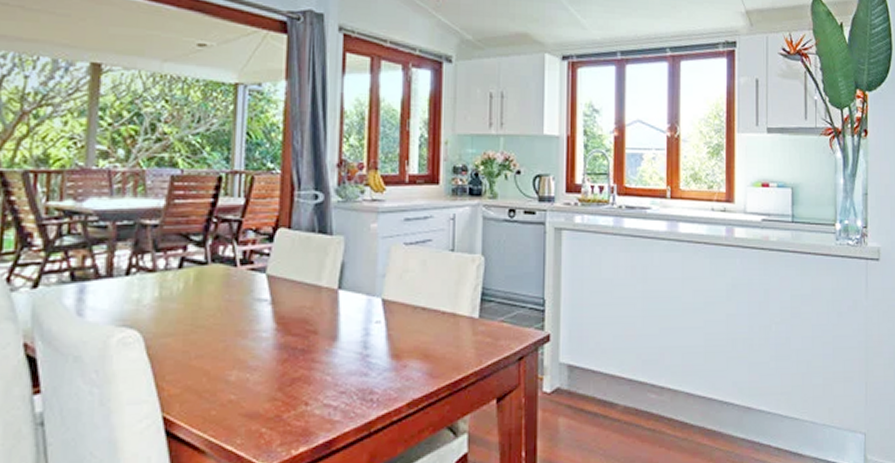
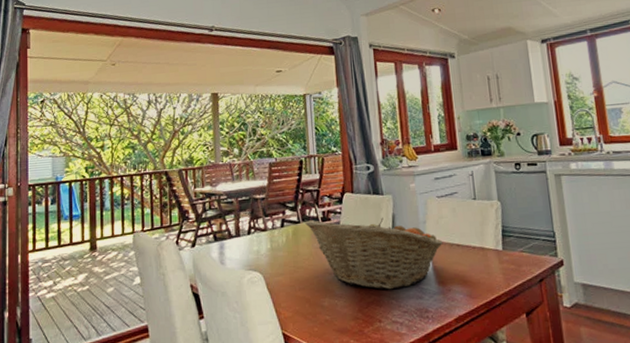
fruit basket: none [215,260,405,363] -> present [305,217,443,290]

